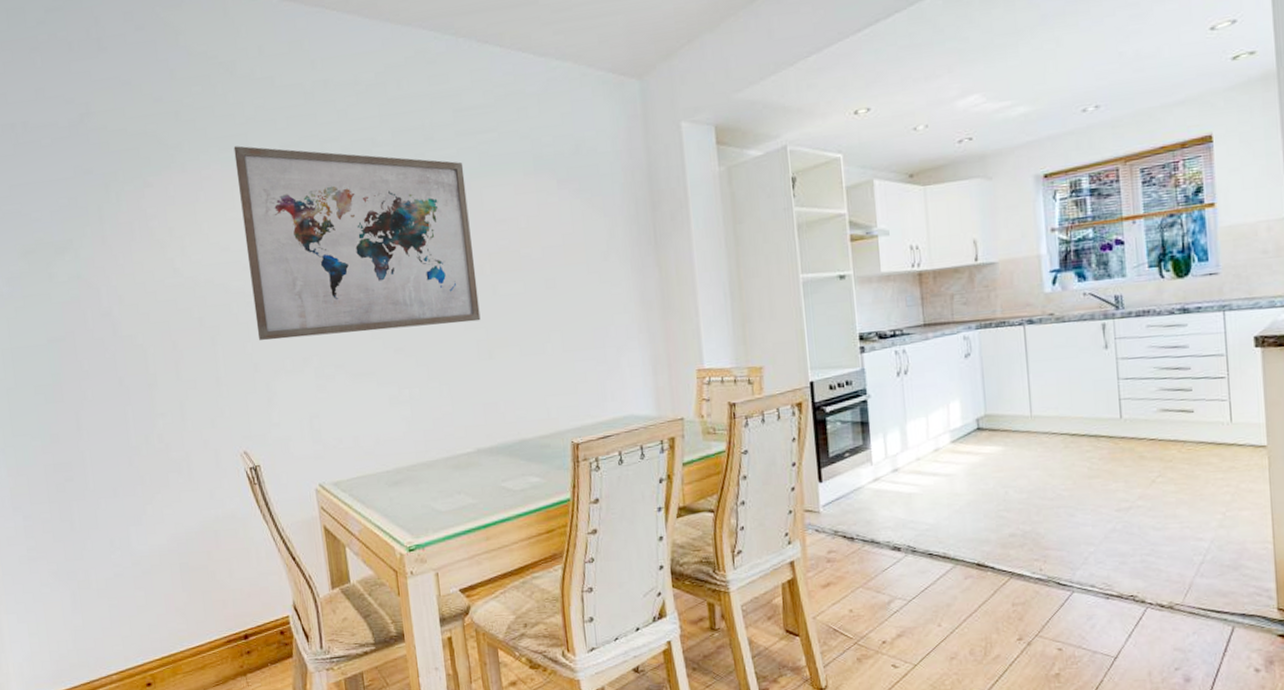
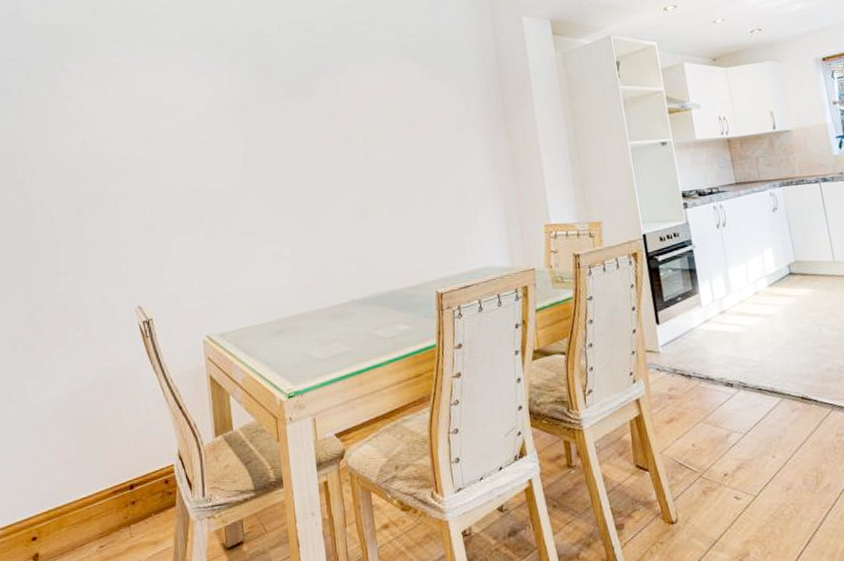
wall art: present [233,146,481,341] -> none [142,37,355,205]

